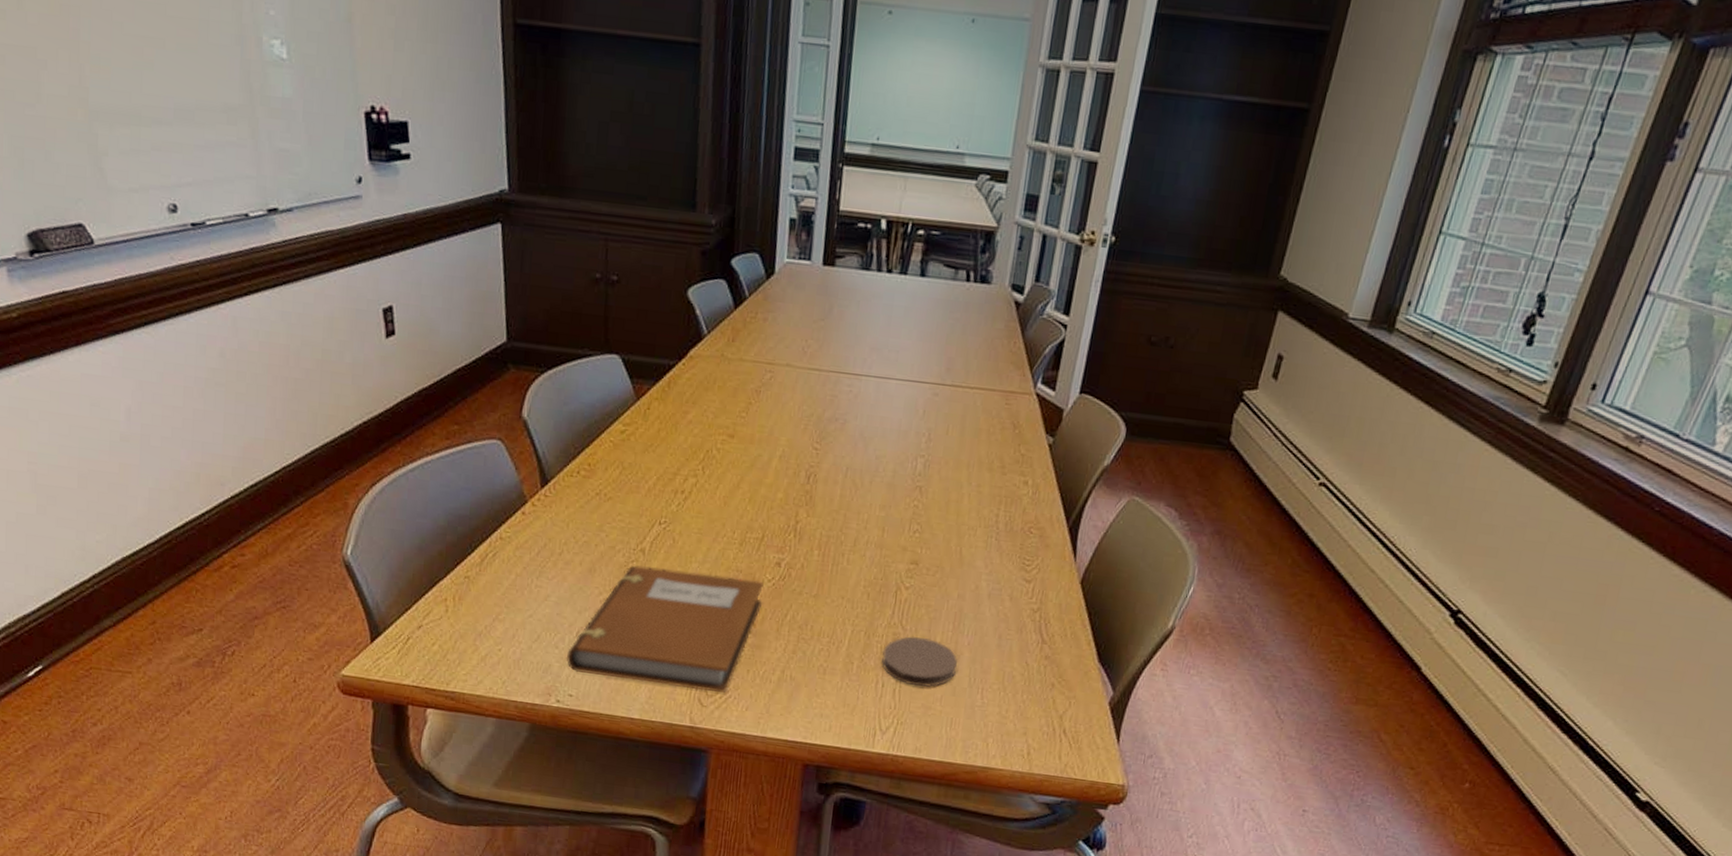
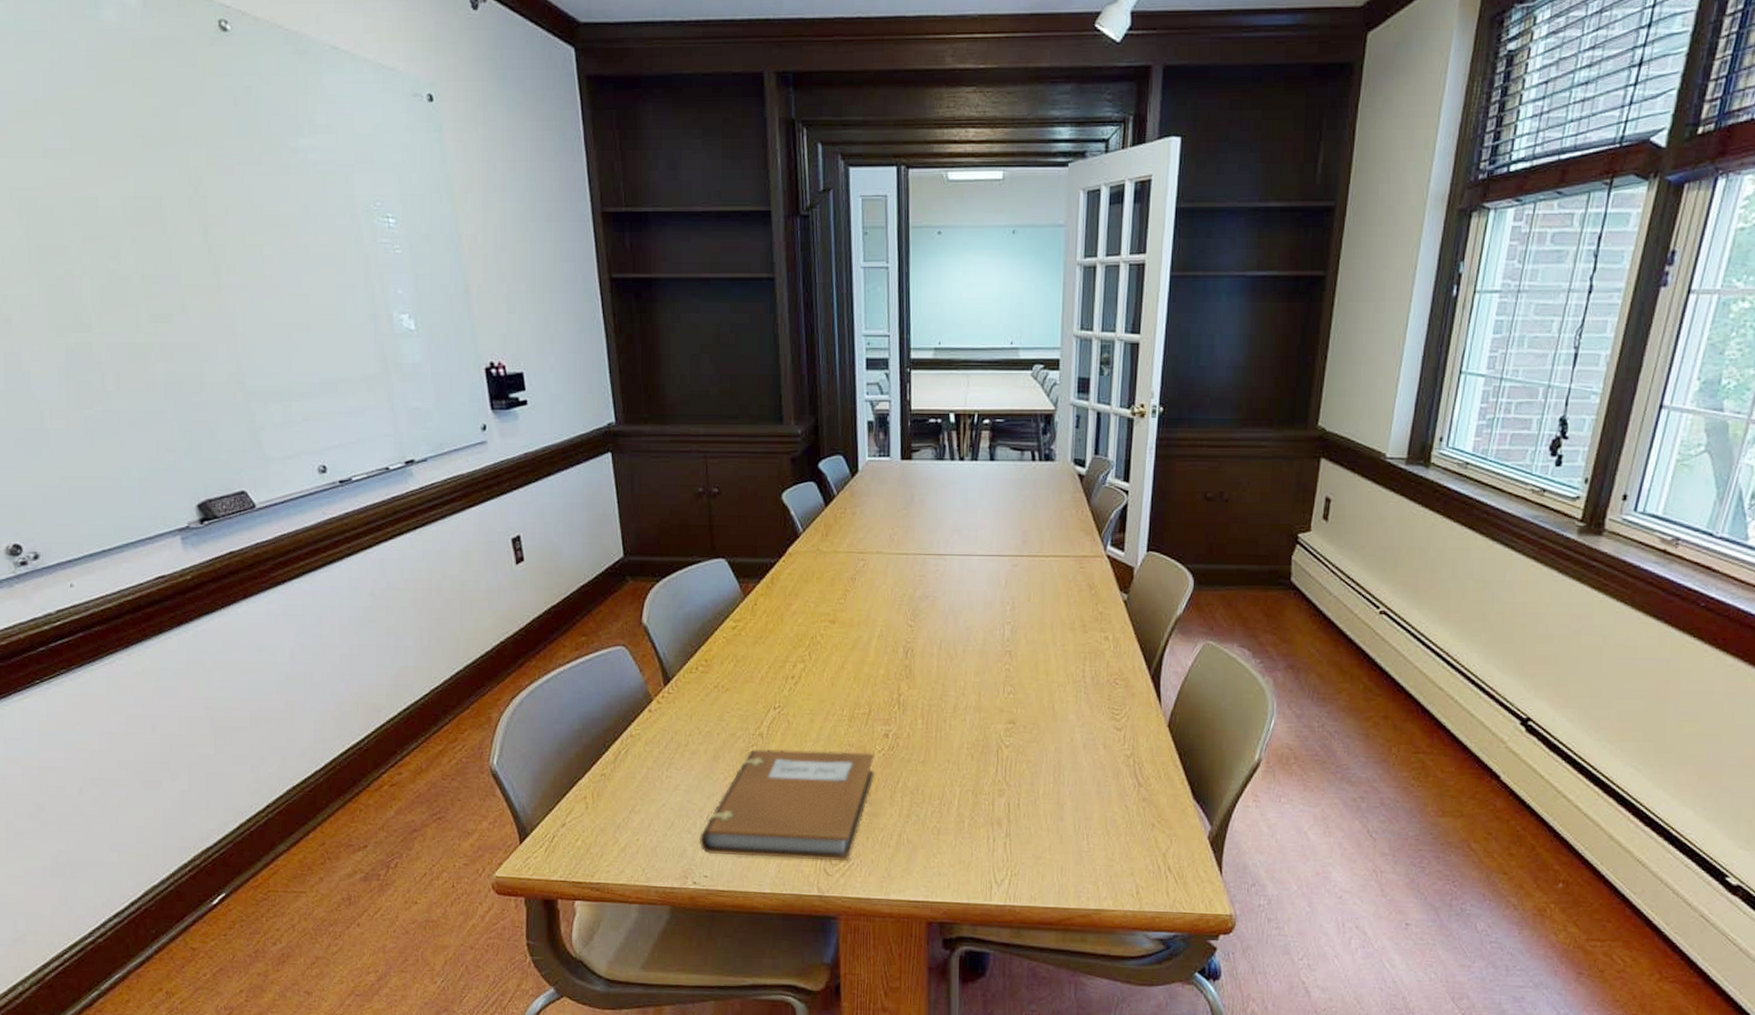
coaster: present [882,636,957,688] -> none [991,791,1061,839]

